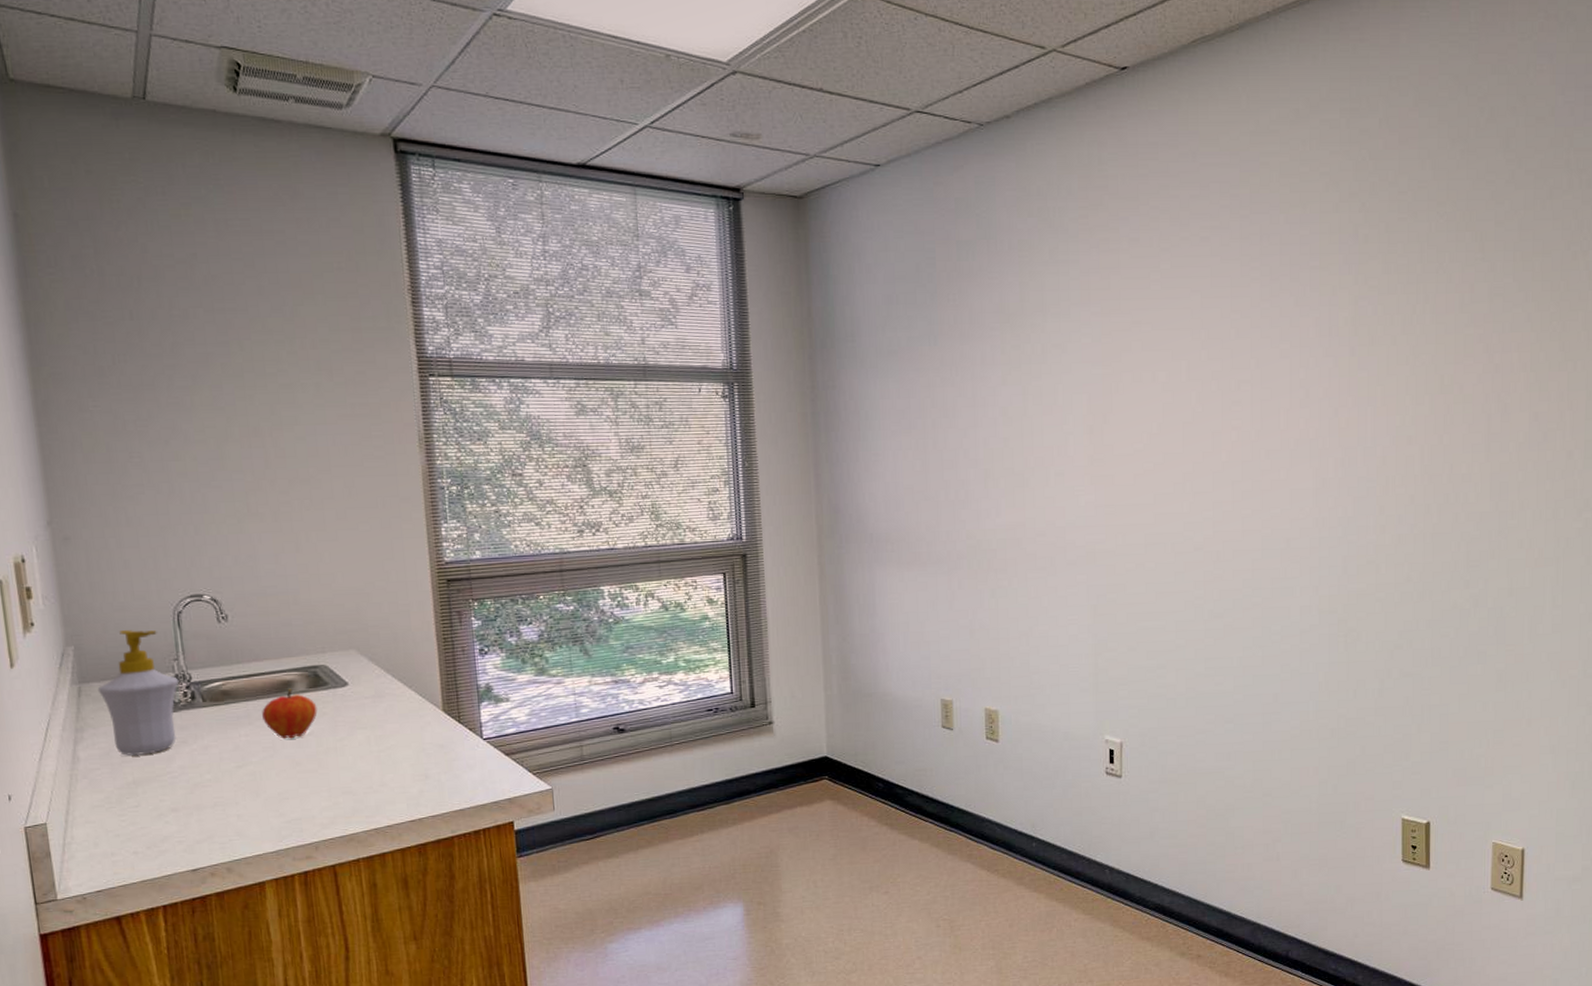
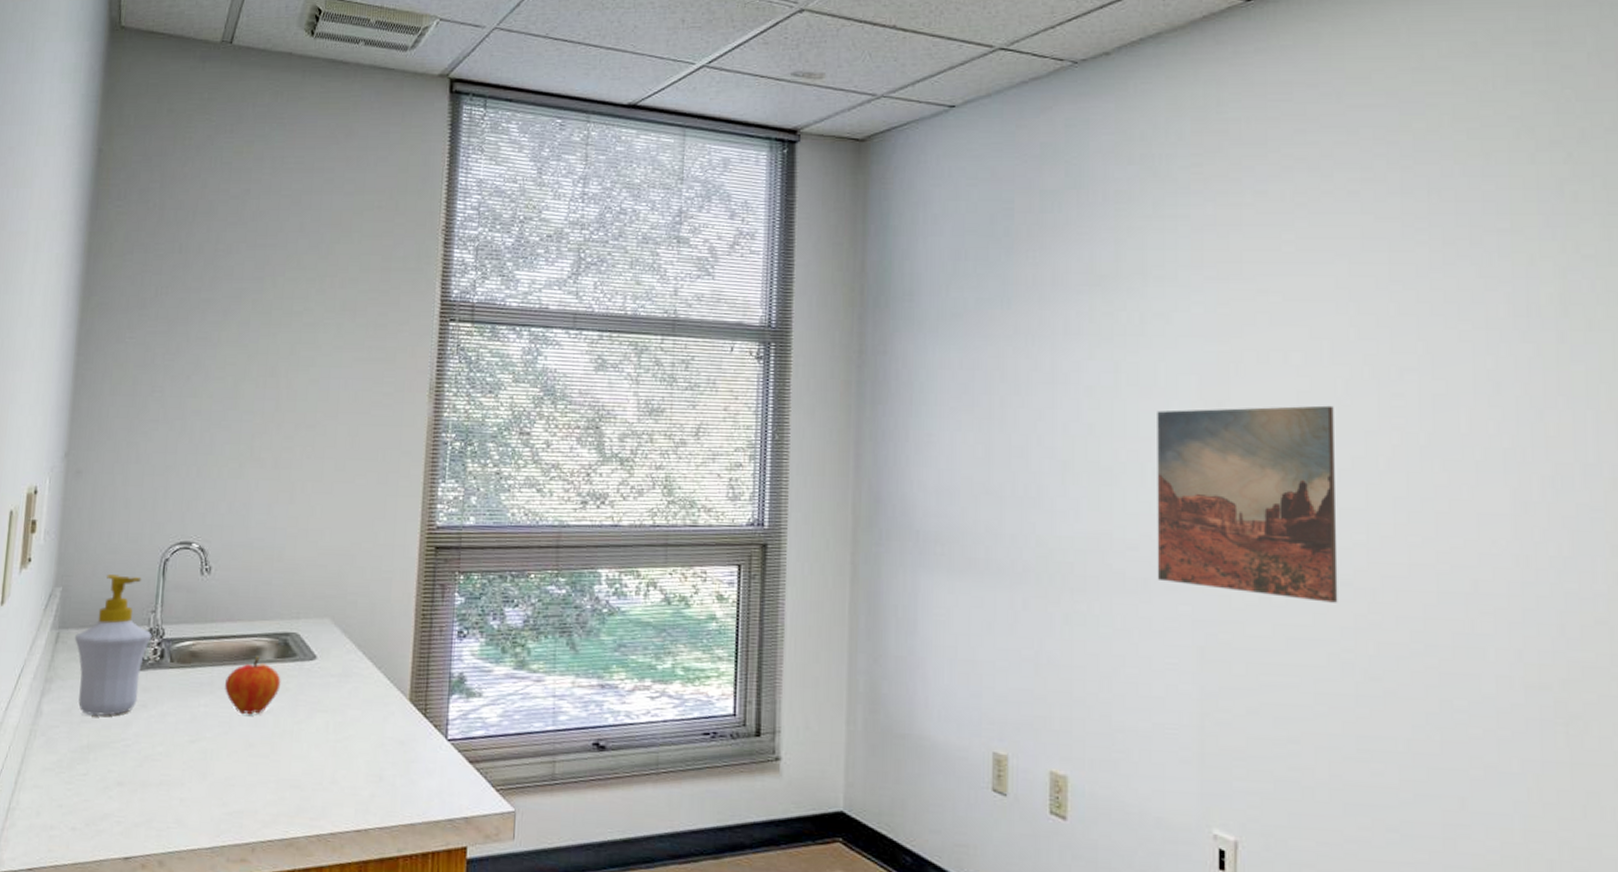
wall art: none [1057,413,1193,564] -> present [1157,405,1338,603]

